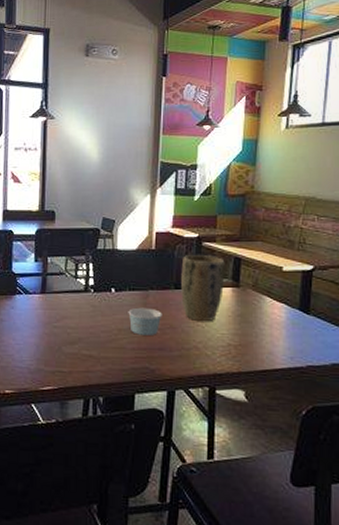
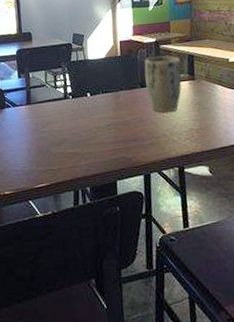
paper cup: present [128,307,162,335] -> none [103,106,133,130]

